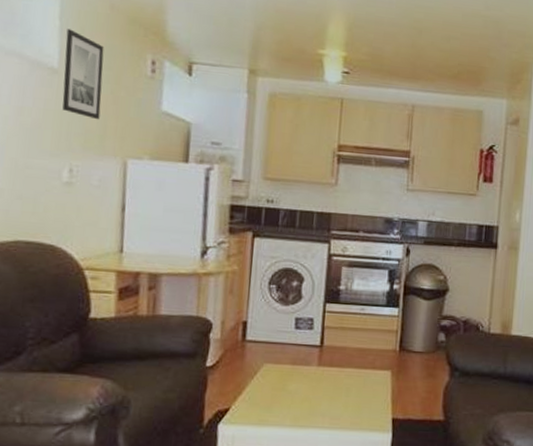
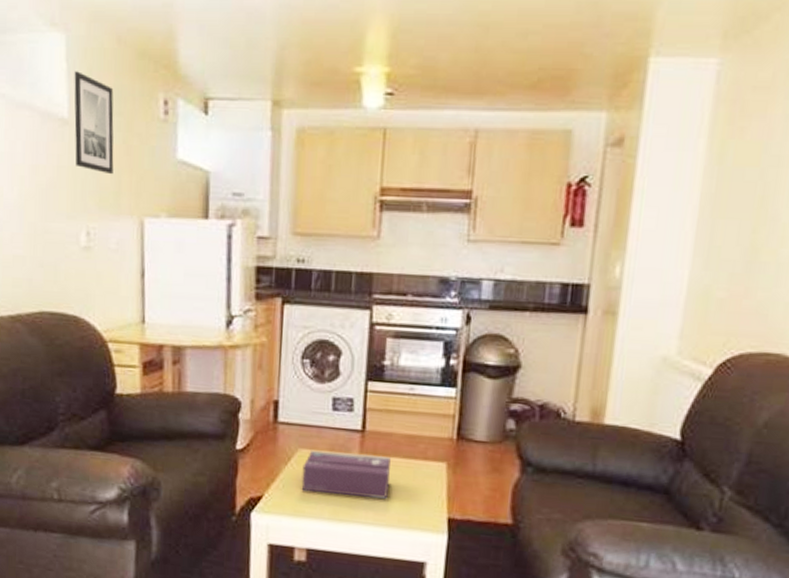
tissue box: none [265,364,345,405] -> present [301,450,391,499]

